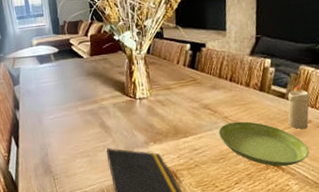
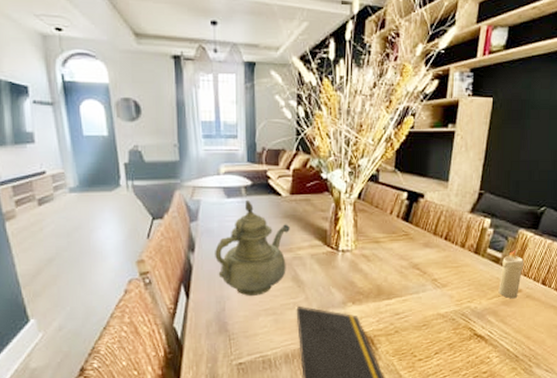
teapot: none [35,63,94,143] -> present [215,199,290,296]
saucer: present [219,121,310,167] -> none [425,285,515,338]

